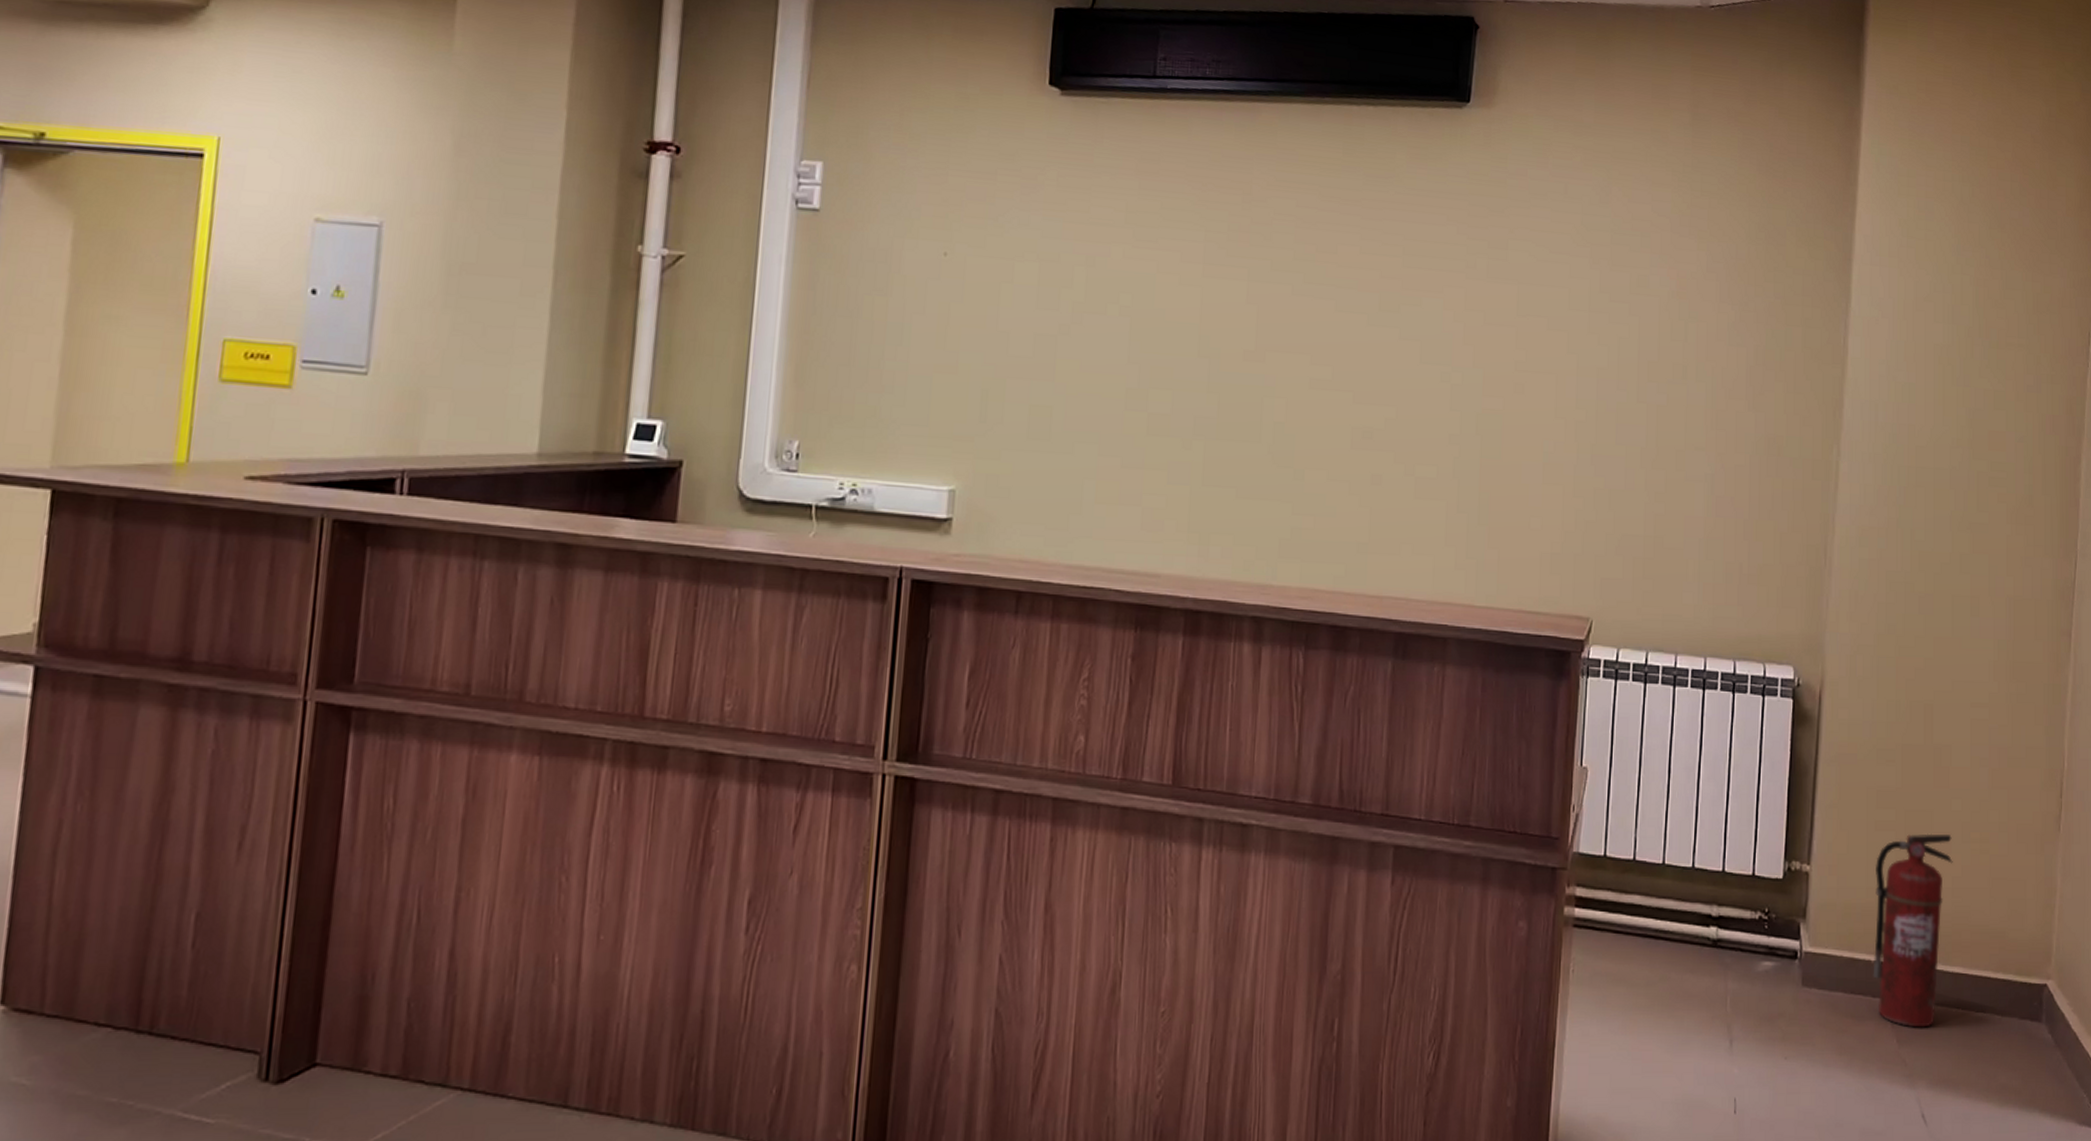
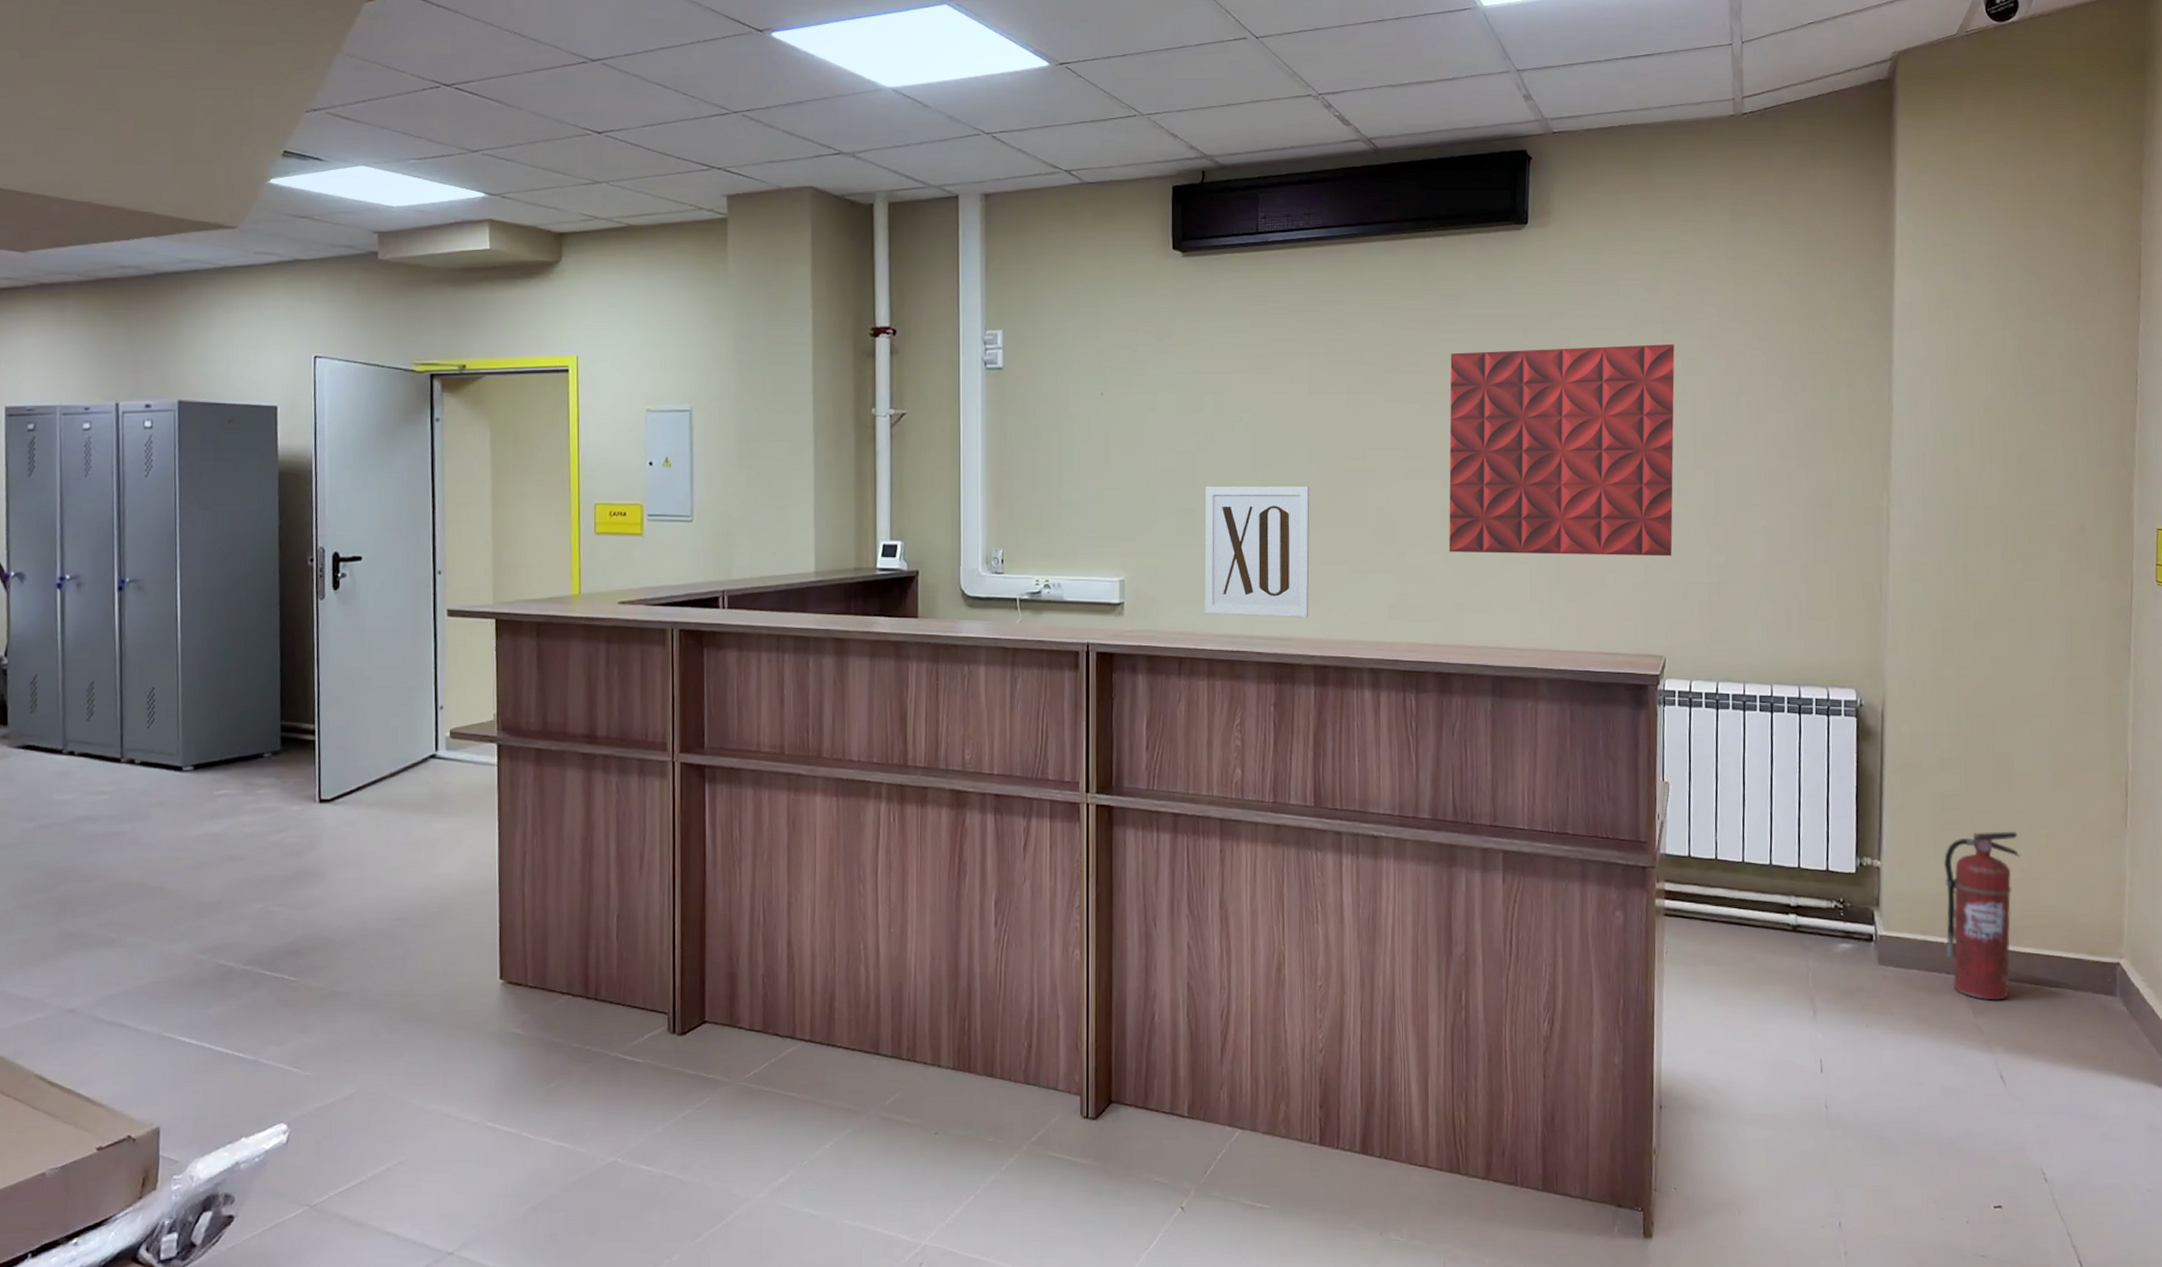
wall art: none [1055,380,1195,551] -> present [1204,486,1310,618]
wall panel: none [1354,244,1623,502] -> present [1448,343,1675,557]

